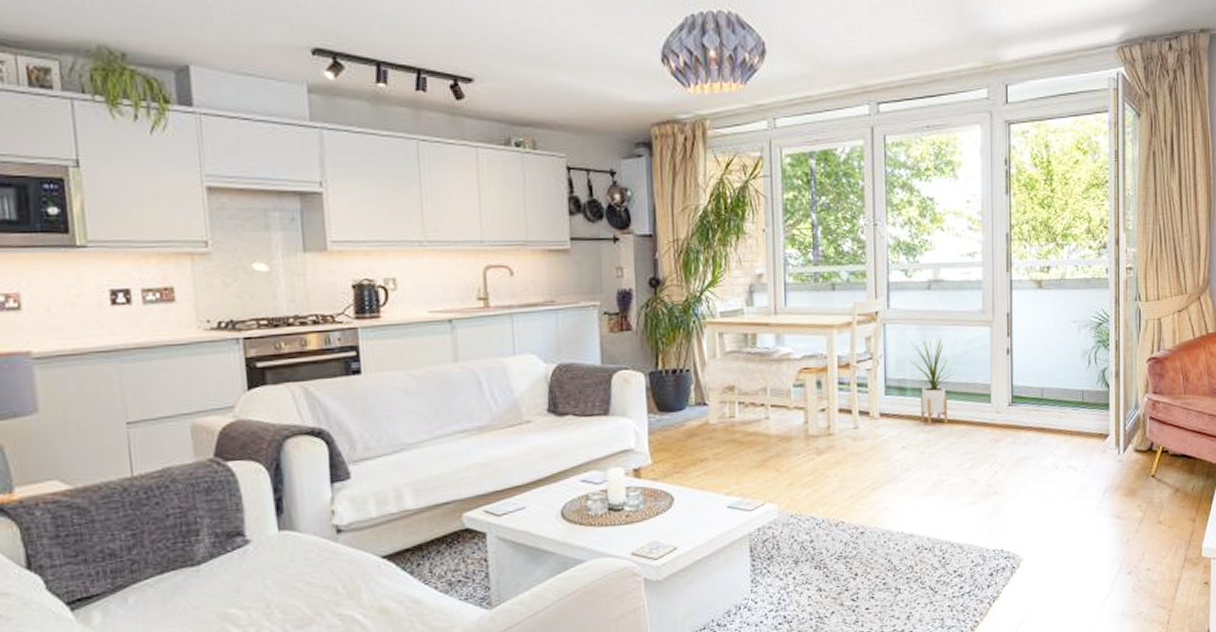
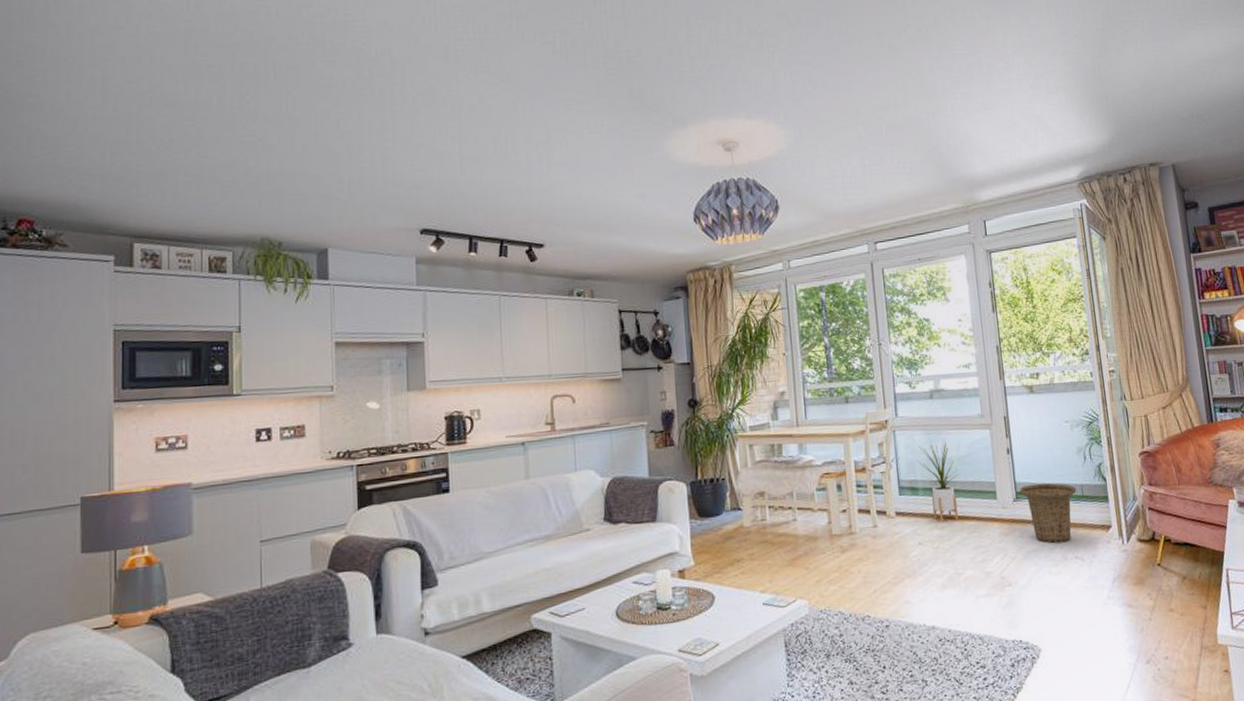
basket: none [1017,387,1077,451] -> present [1020,483,1077,543]

